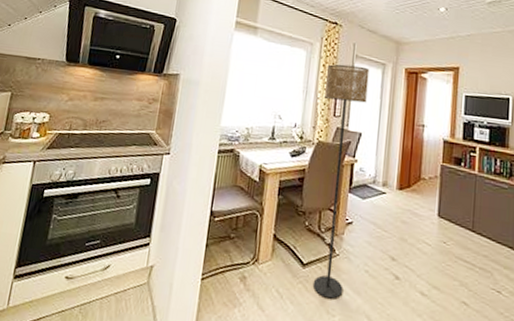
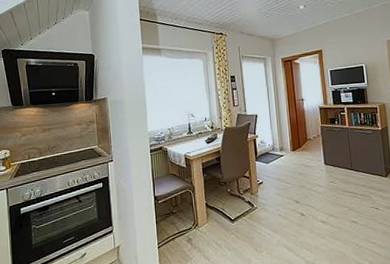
floor lamp: present [312,64,370,299] -> none [221,63,265,241]

